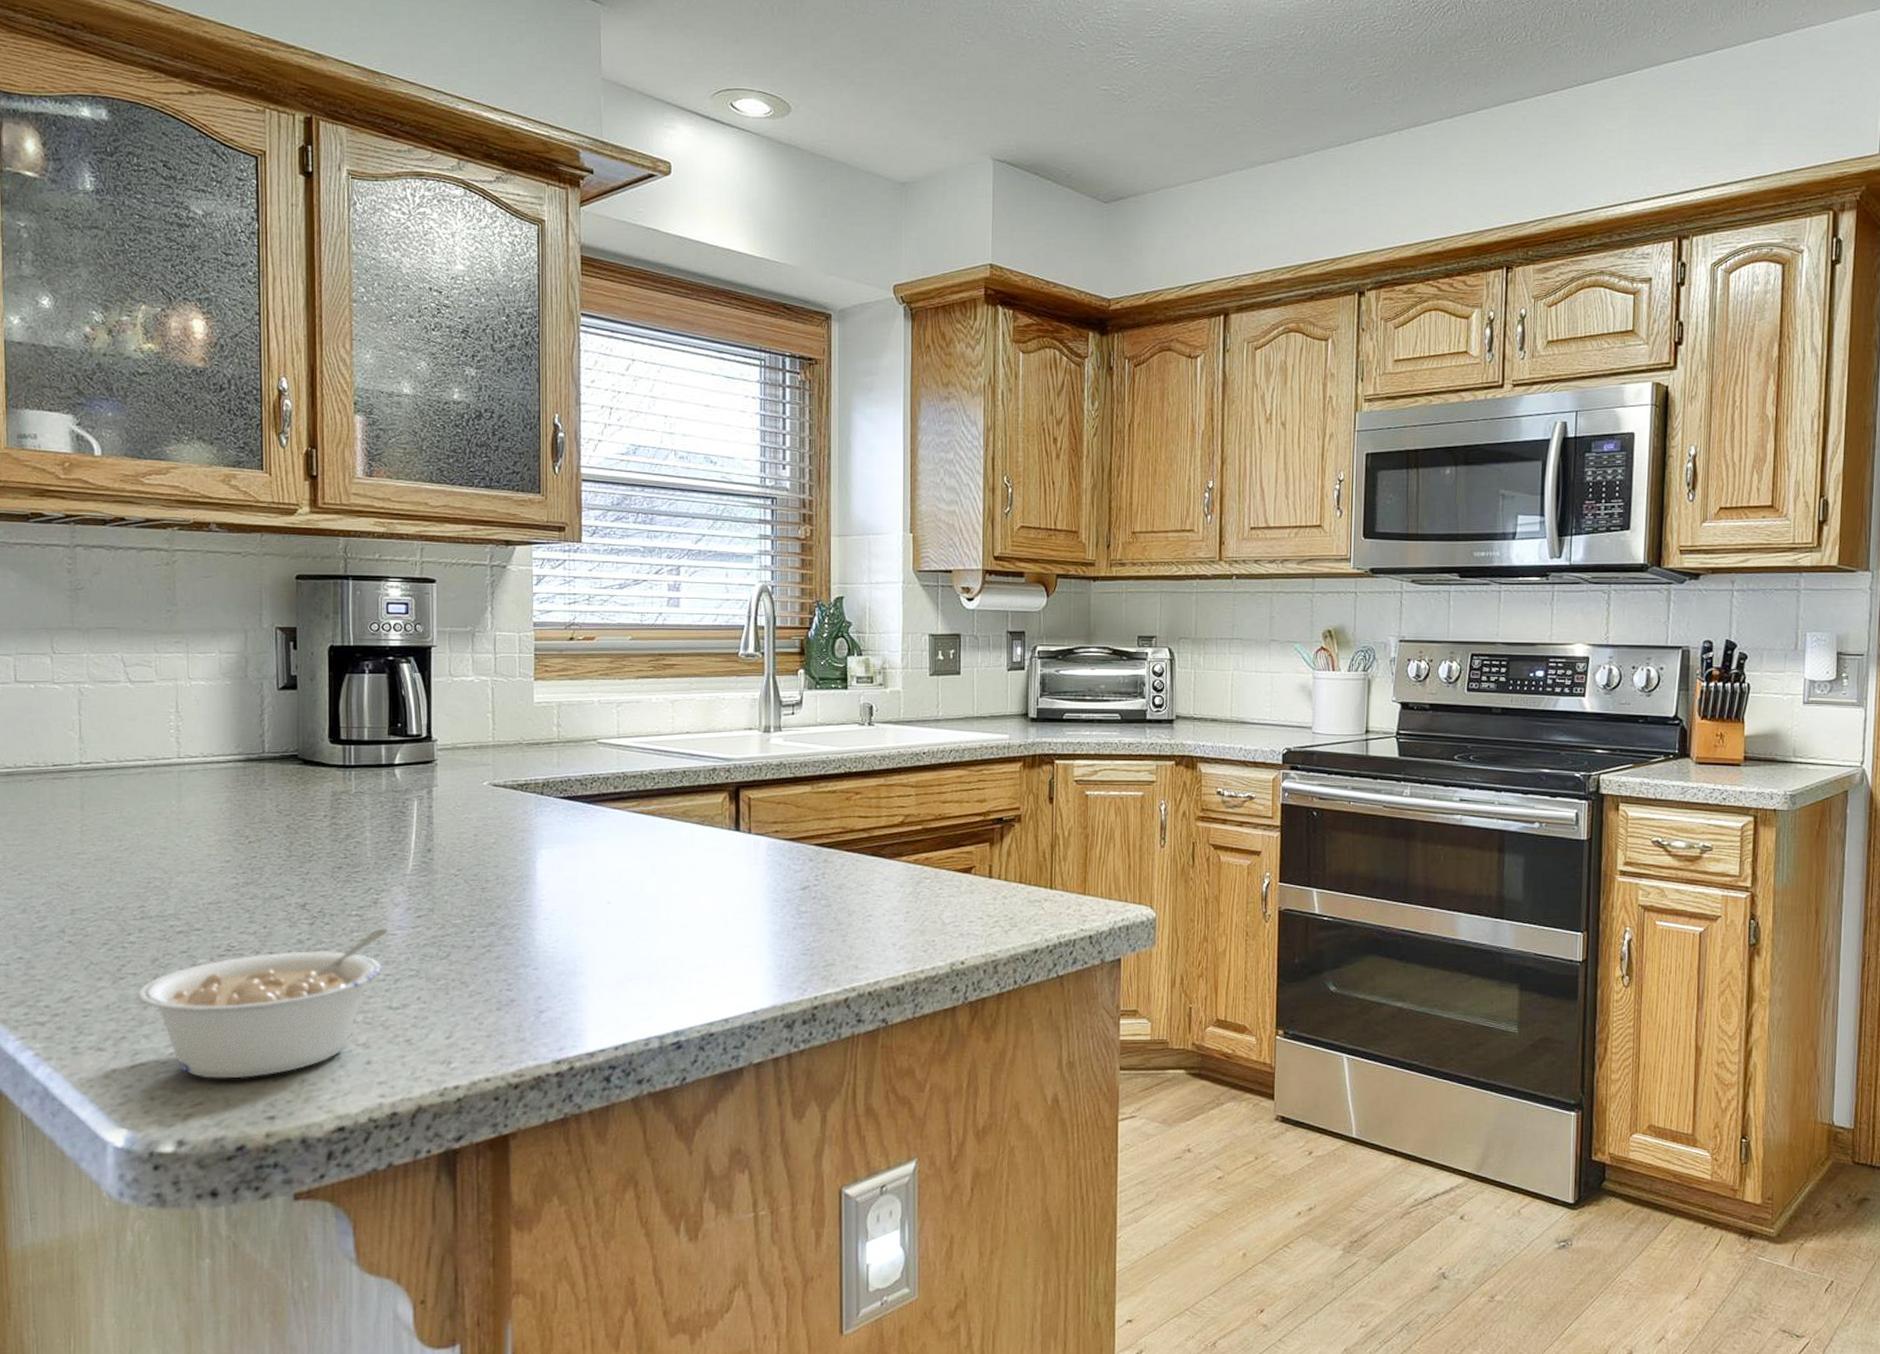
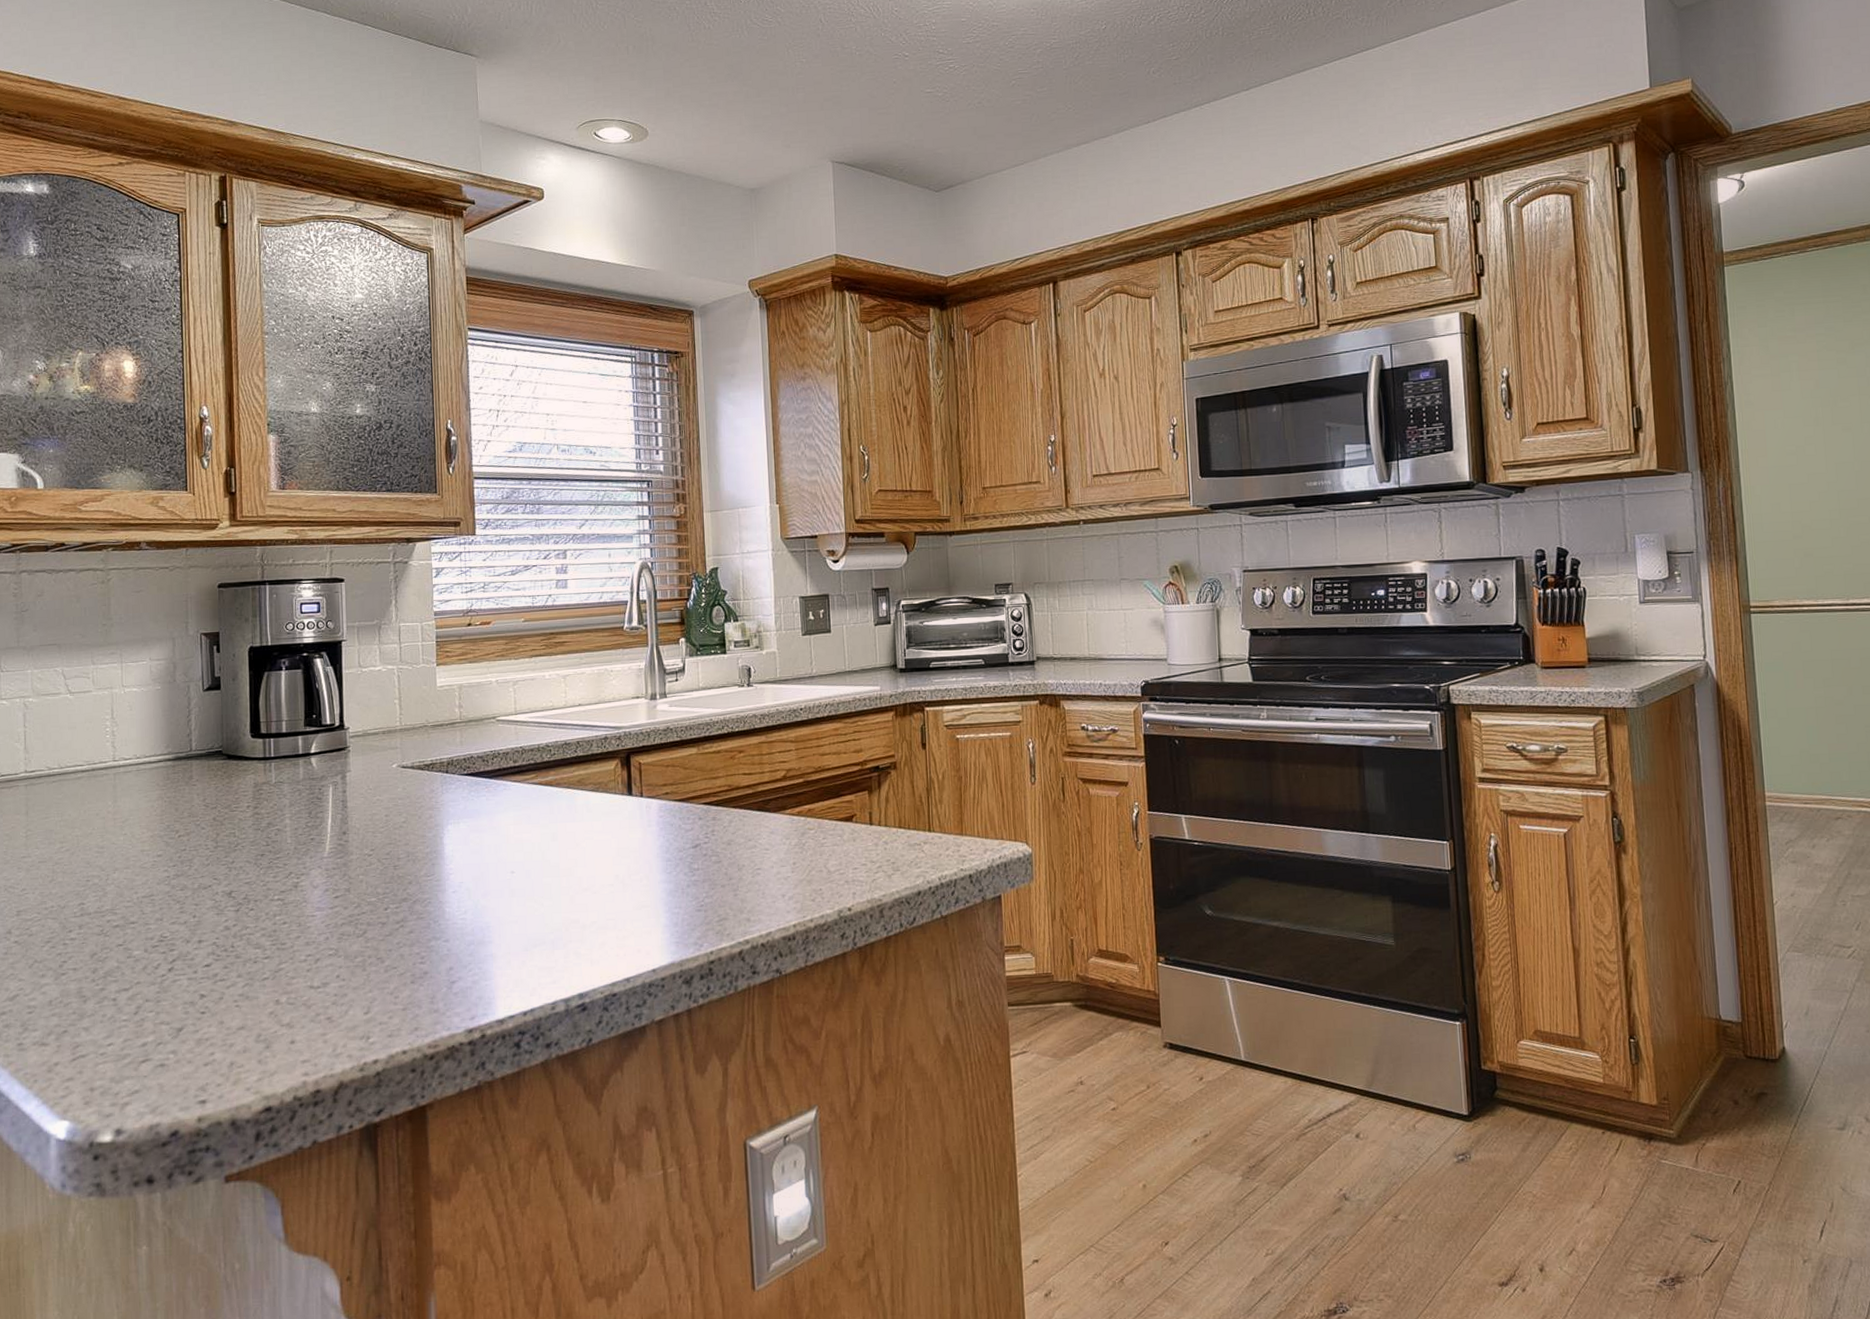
legume: present [137,928,389,1079] -> none [78,910,309,1067]

